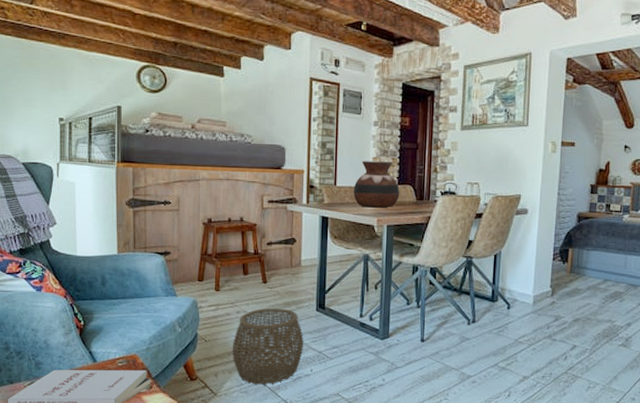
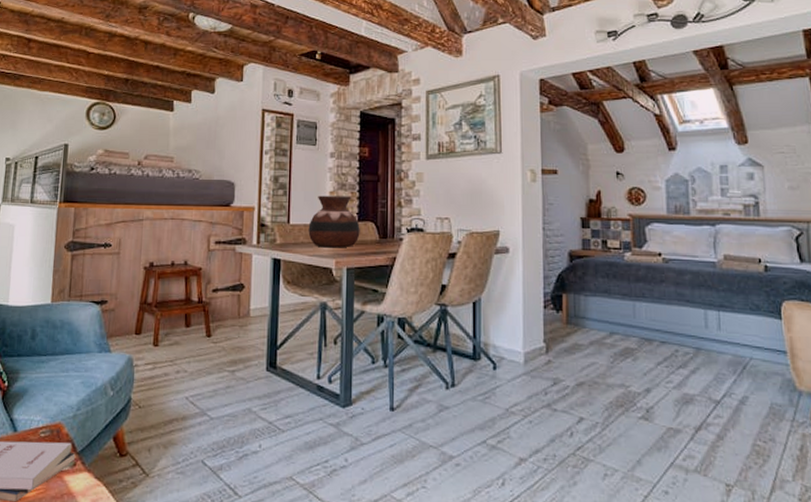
woven basket: present [232,308,303,385] -> none [168,366,251,464]

